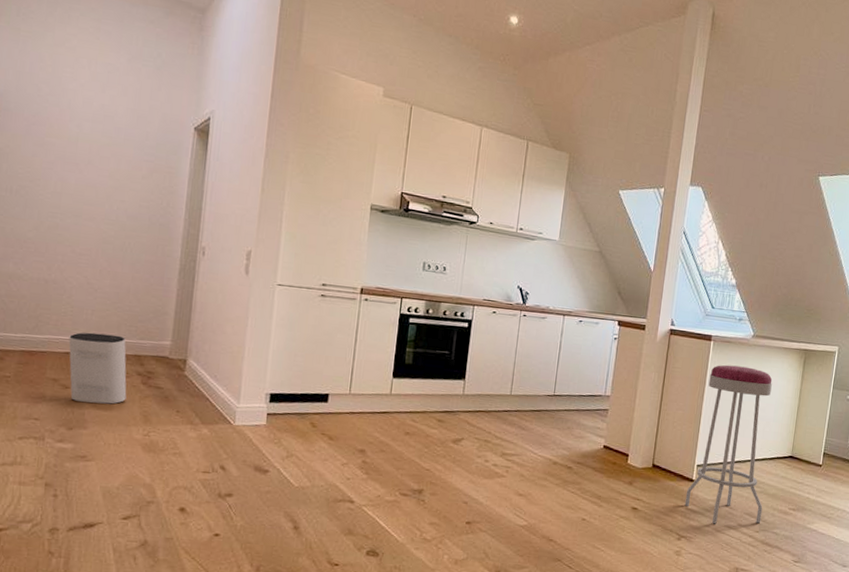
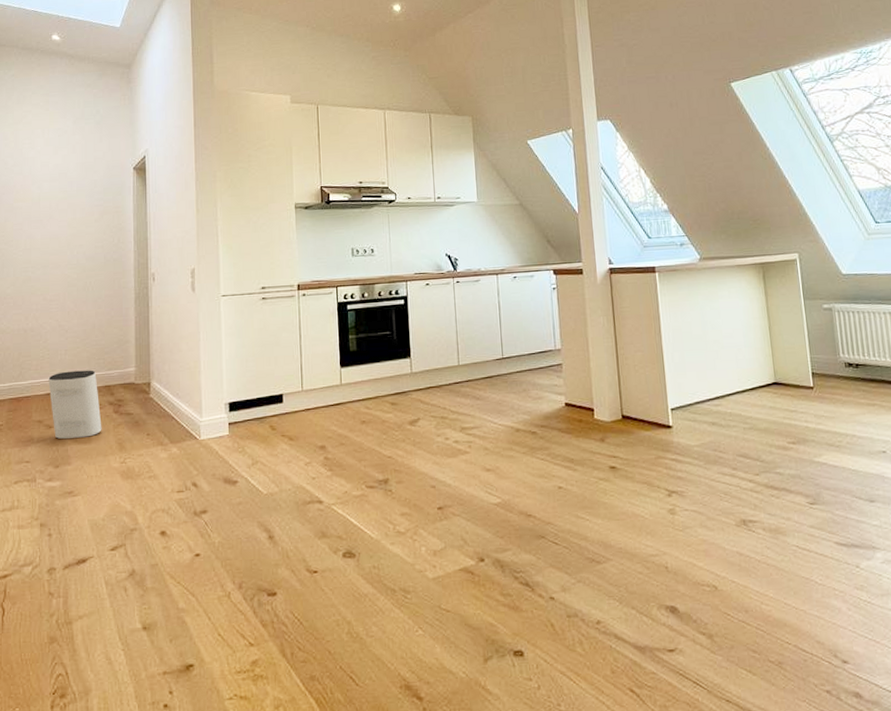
bar stool: present [684,364,773,524] -> none [662,293,759,473]

